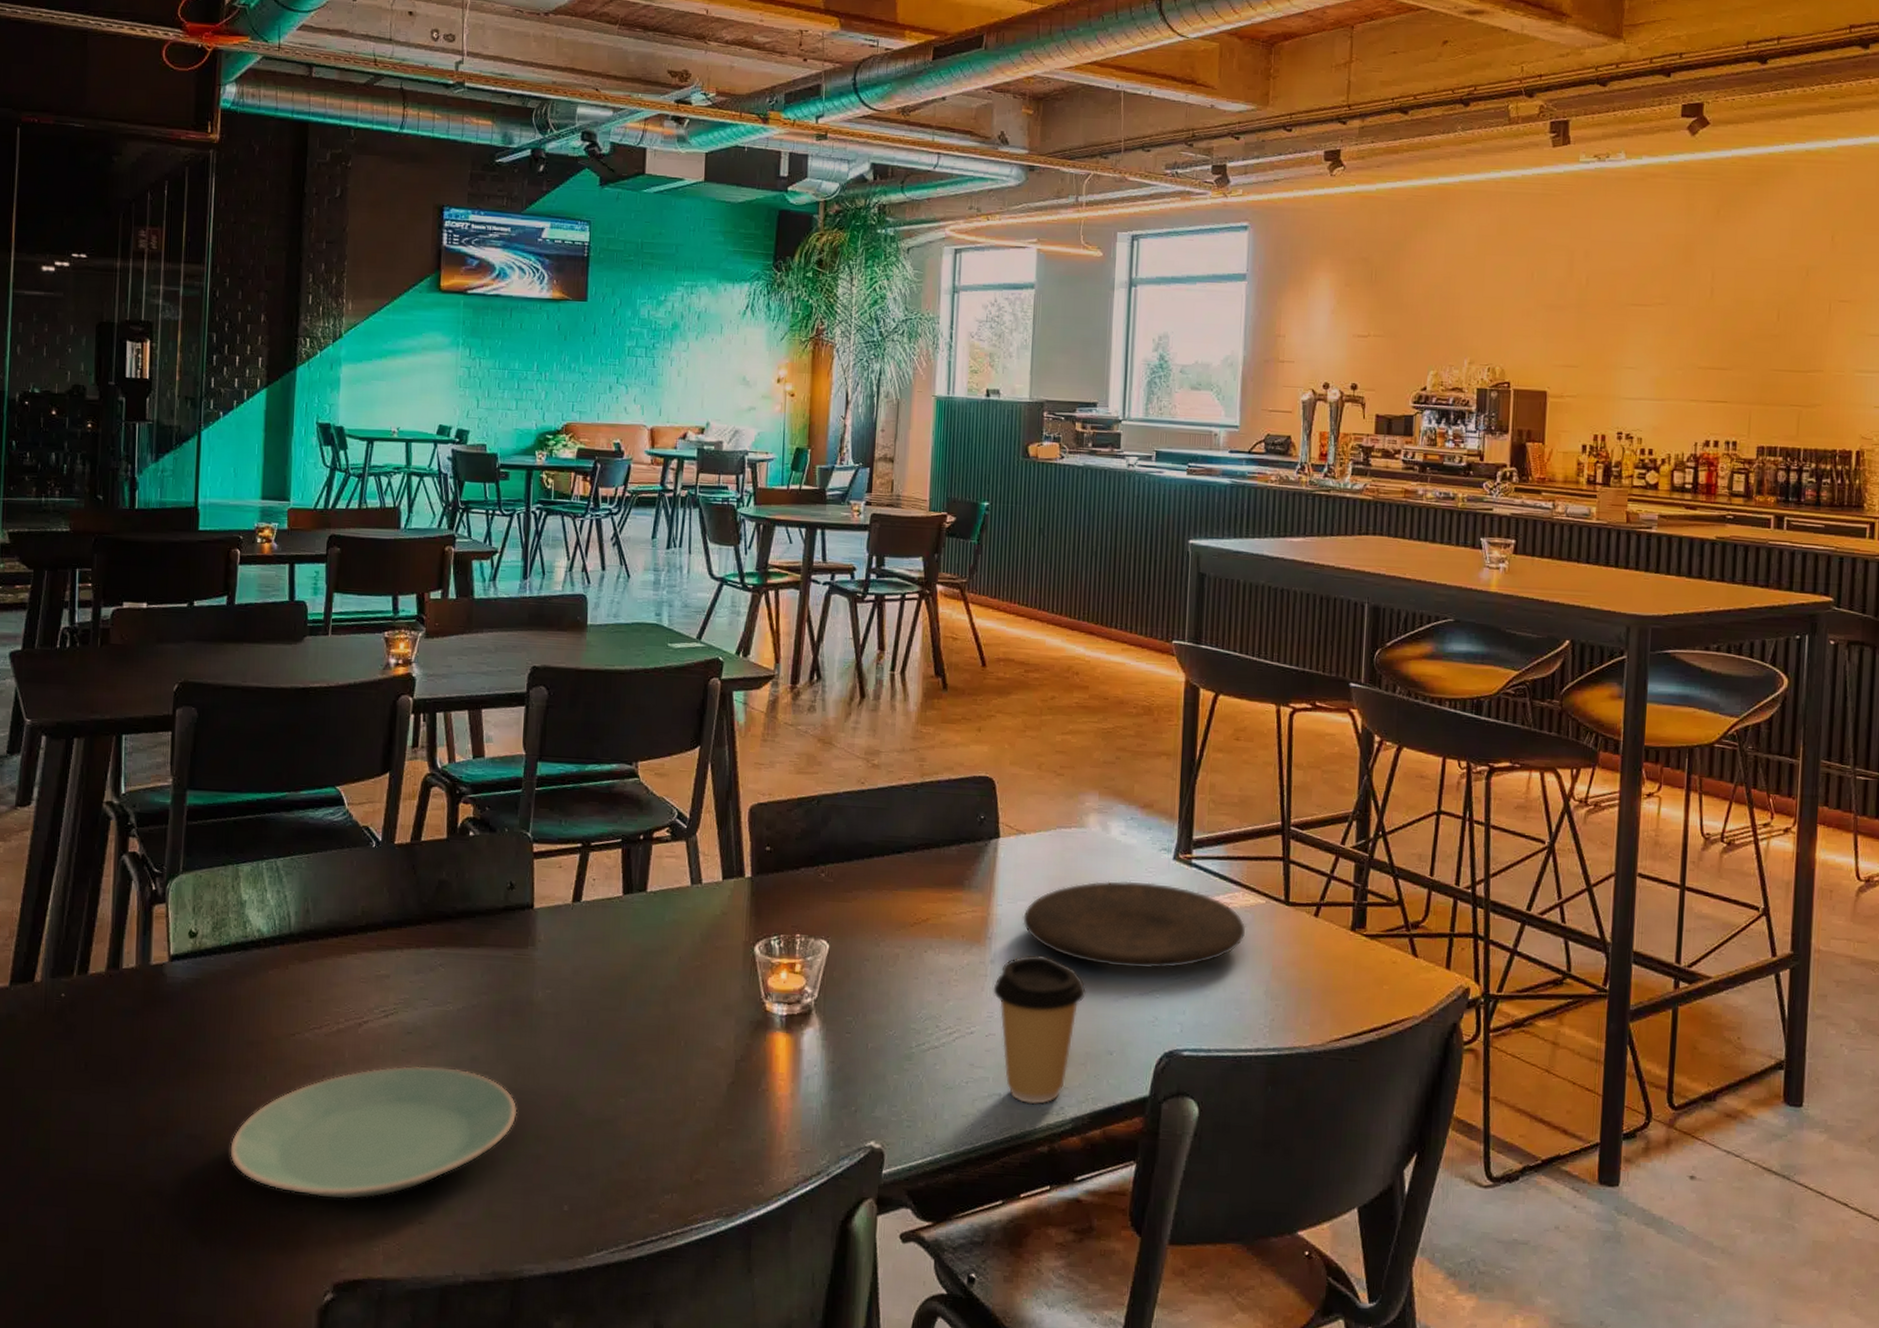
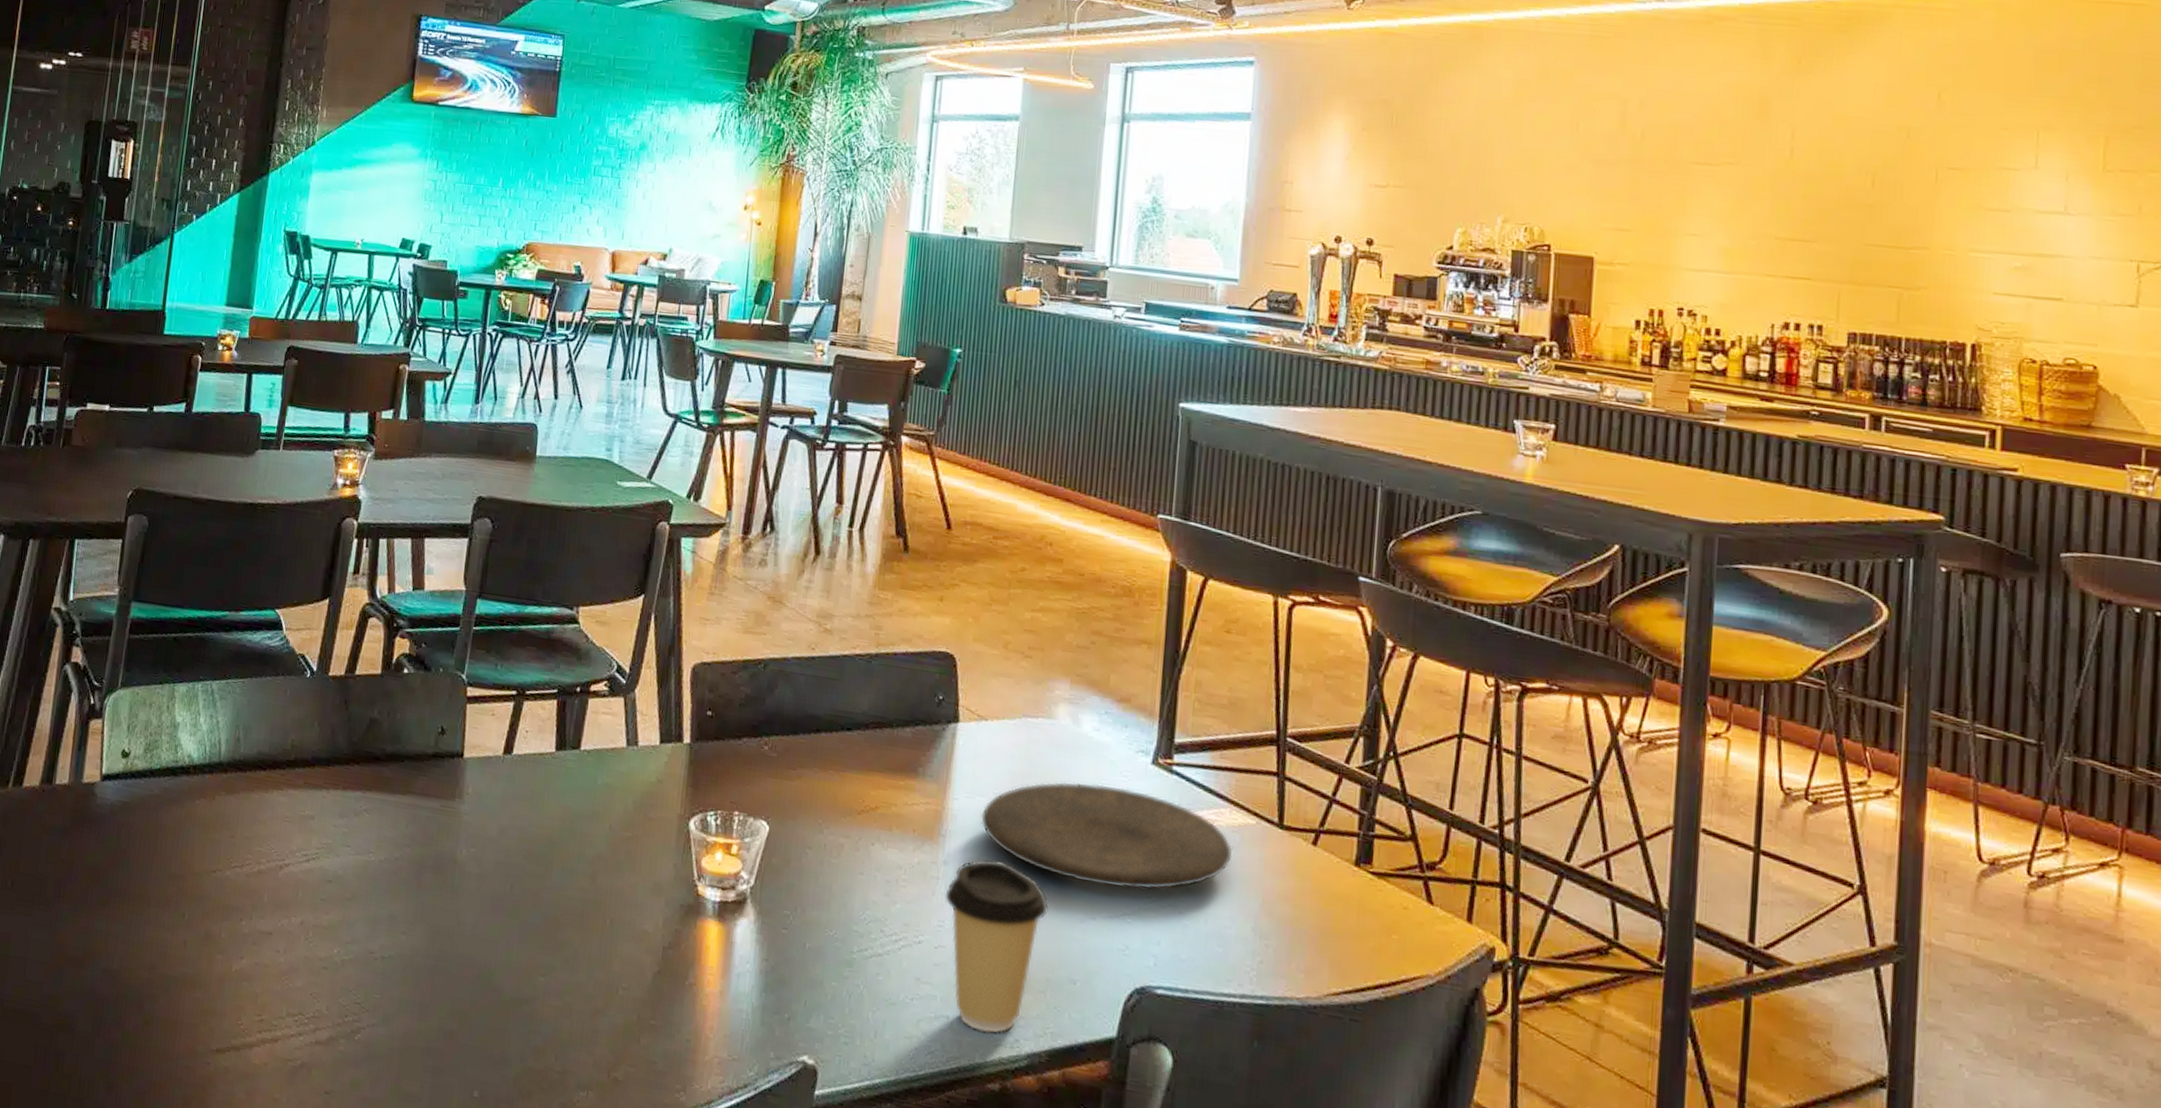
plate: present [230,1066,517,1199] -> none [142,917,433,1059]

